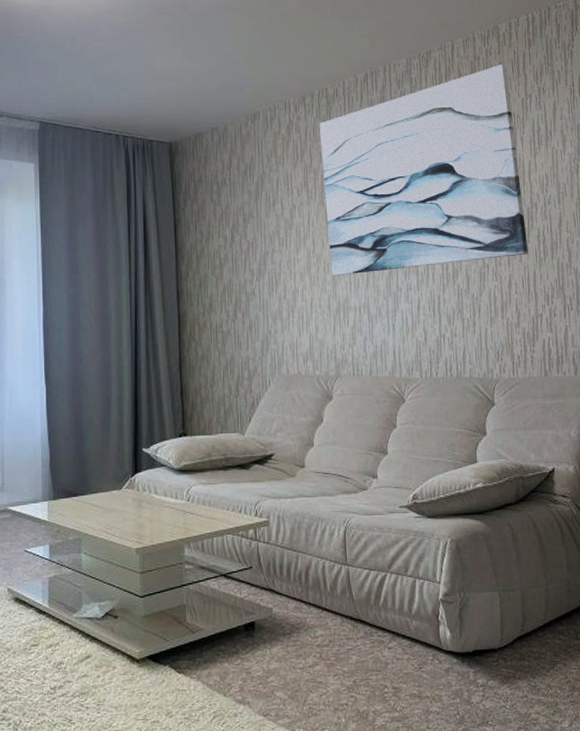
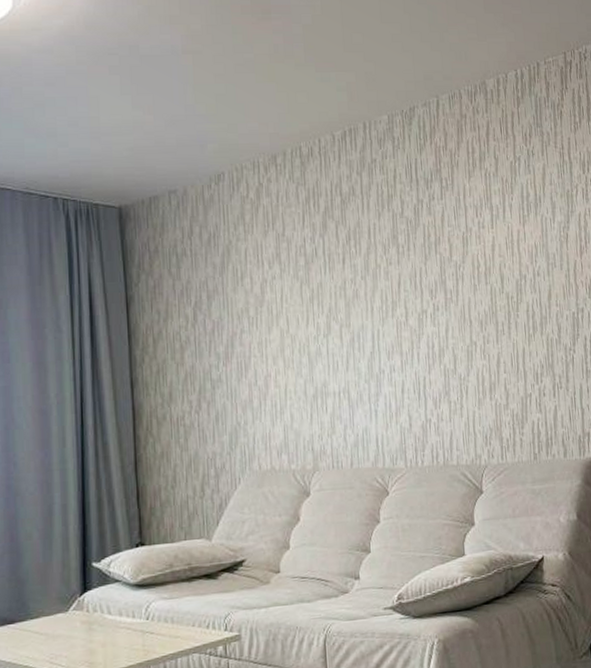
wall art: present [319,64,528,276] -> none [293,124,517,358]

